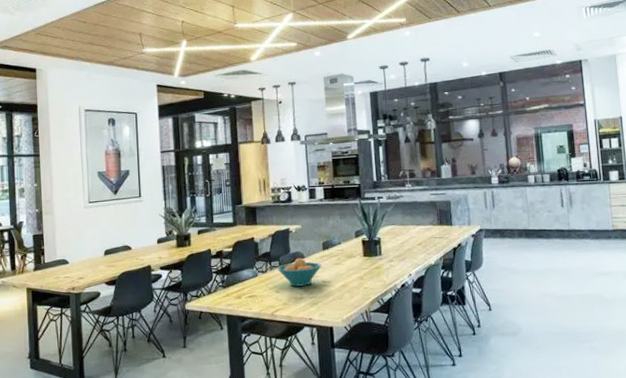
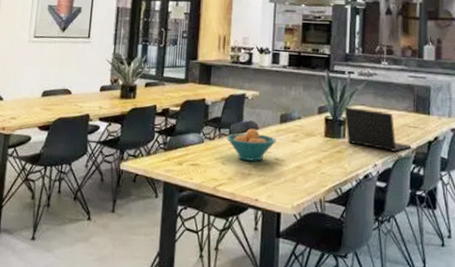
laptop: none [378,227,439,261] -> present [344,107,411,152]

